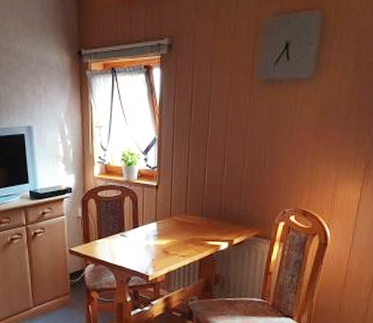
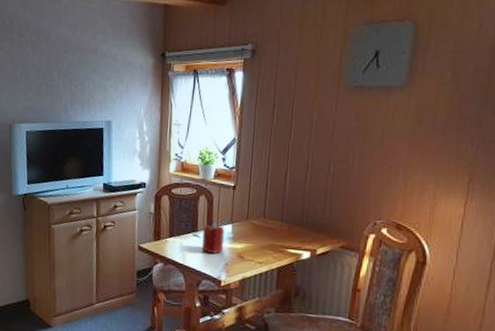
candle: none [129,221,150,251] -> present [202,222,225,254]

